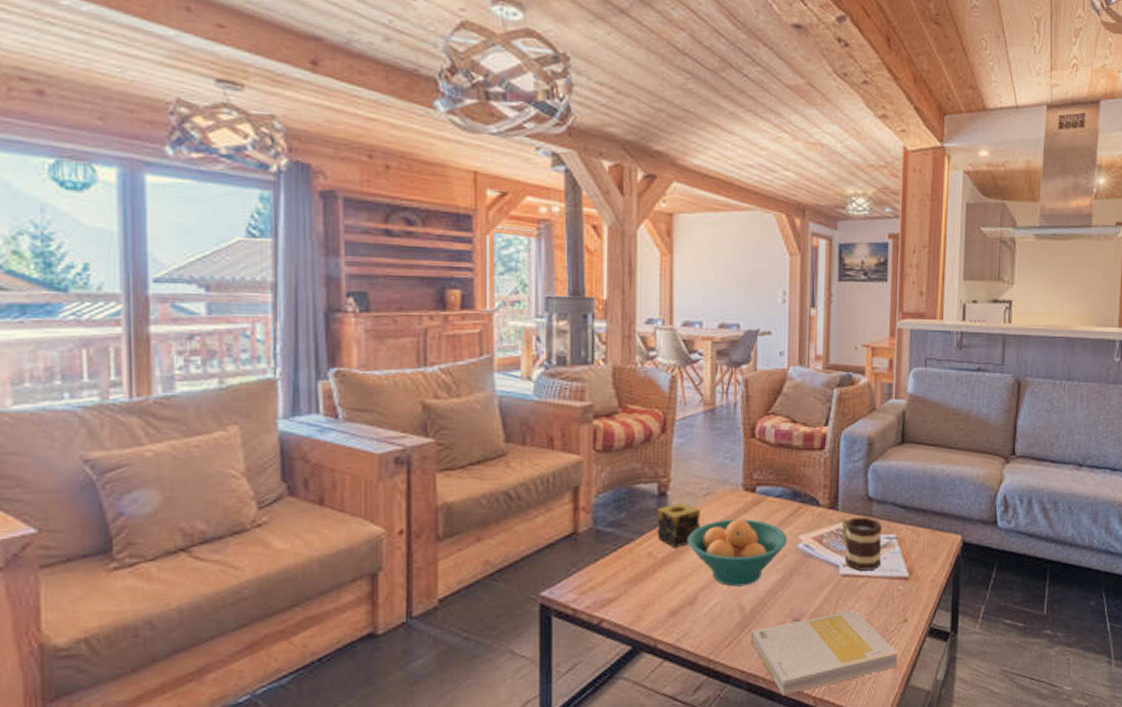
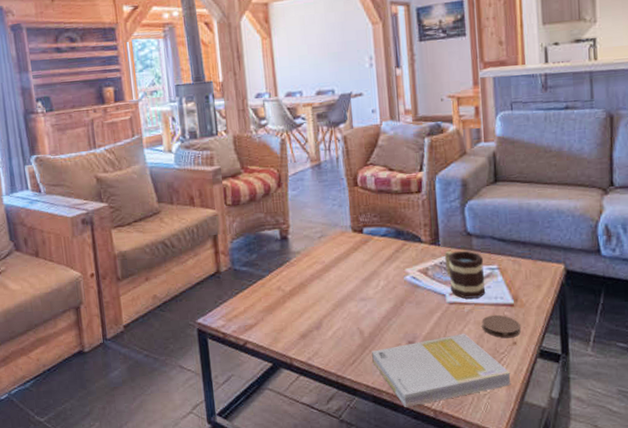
candle: present [657,502,700,548] -> none [281,244,318,283]
fruit bowl: present [688,519,788,587] -> none [309,256,396,314]
coaster: none [874,588,913,615] -> present [481,314,521,338]

